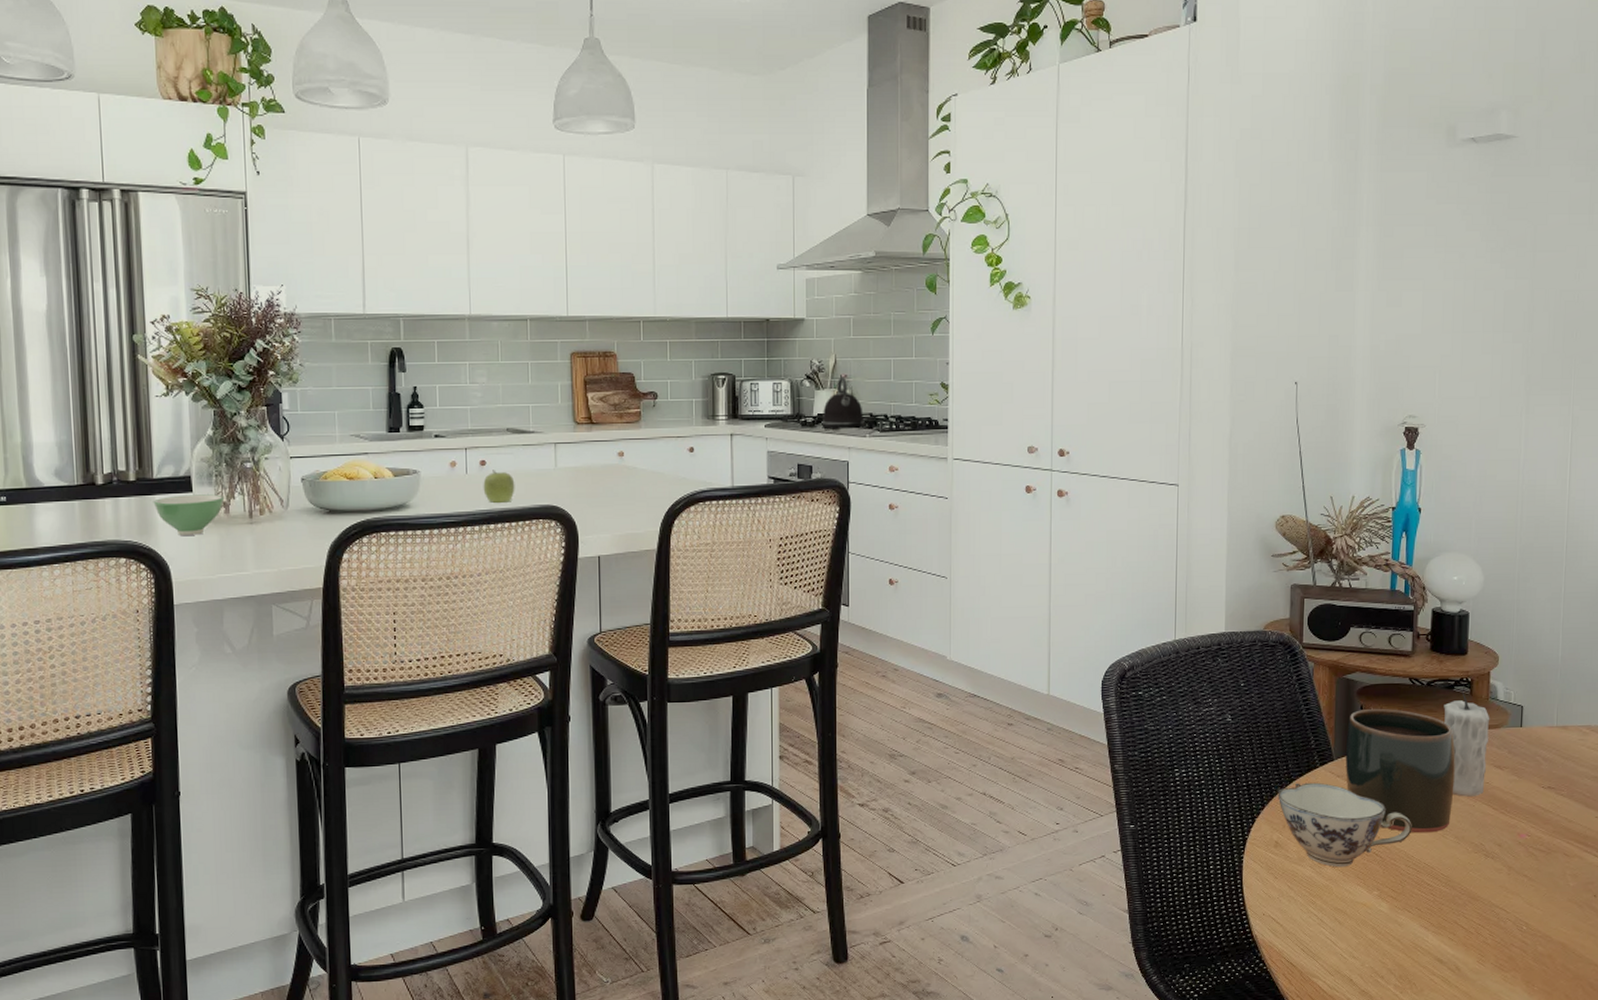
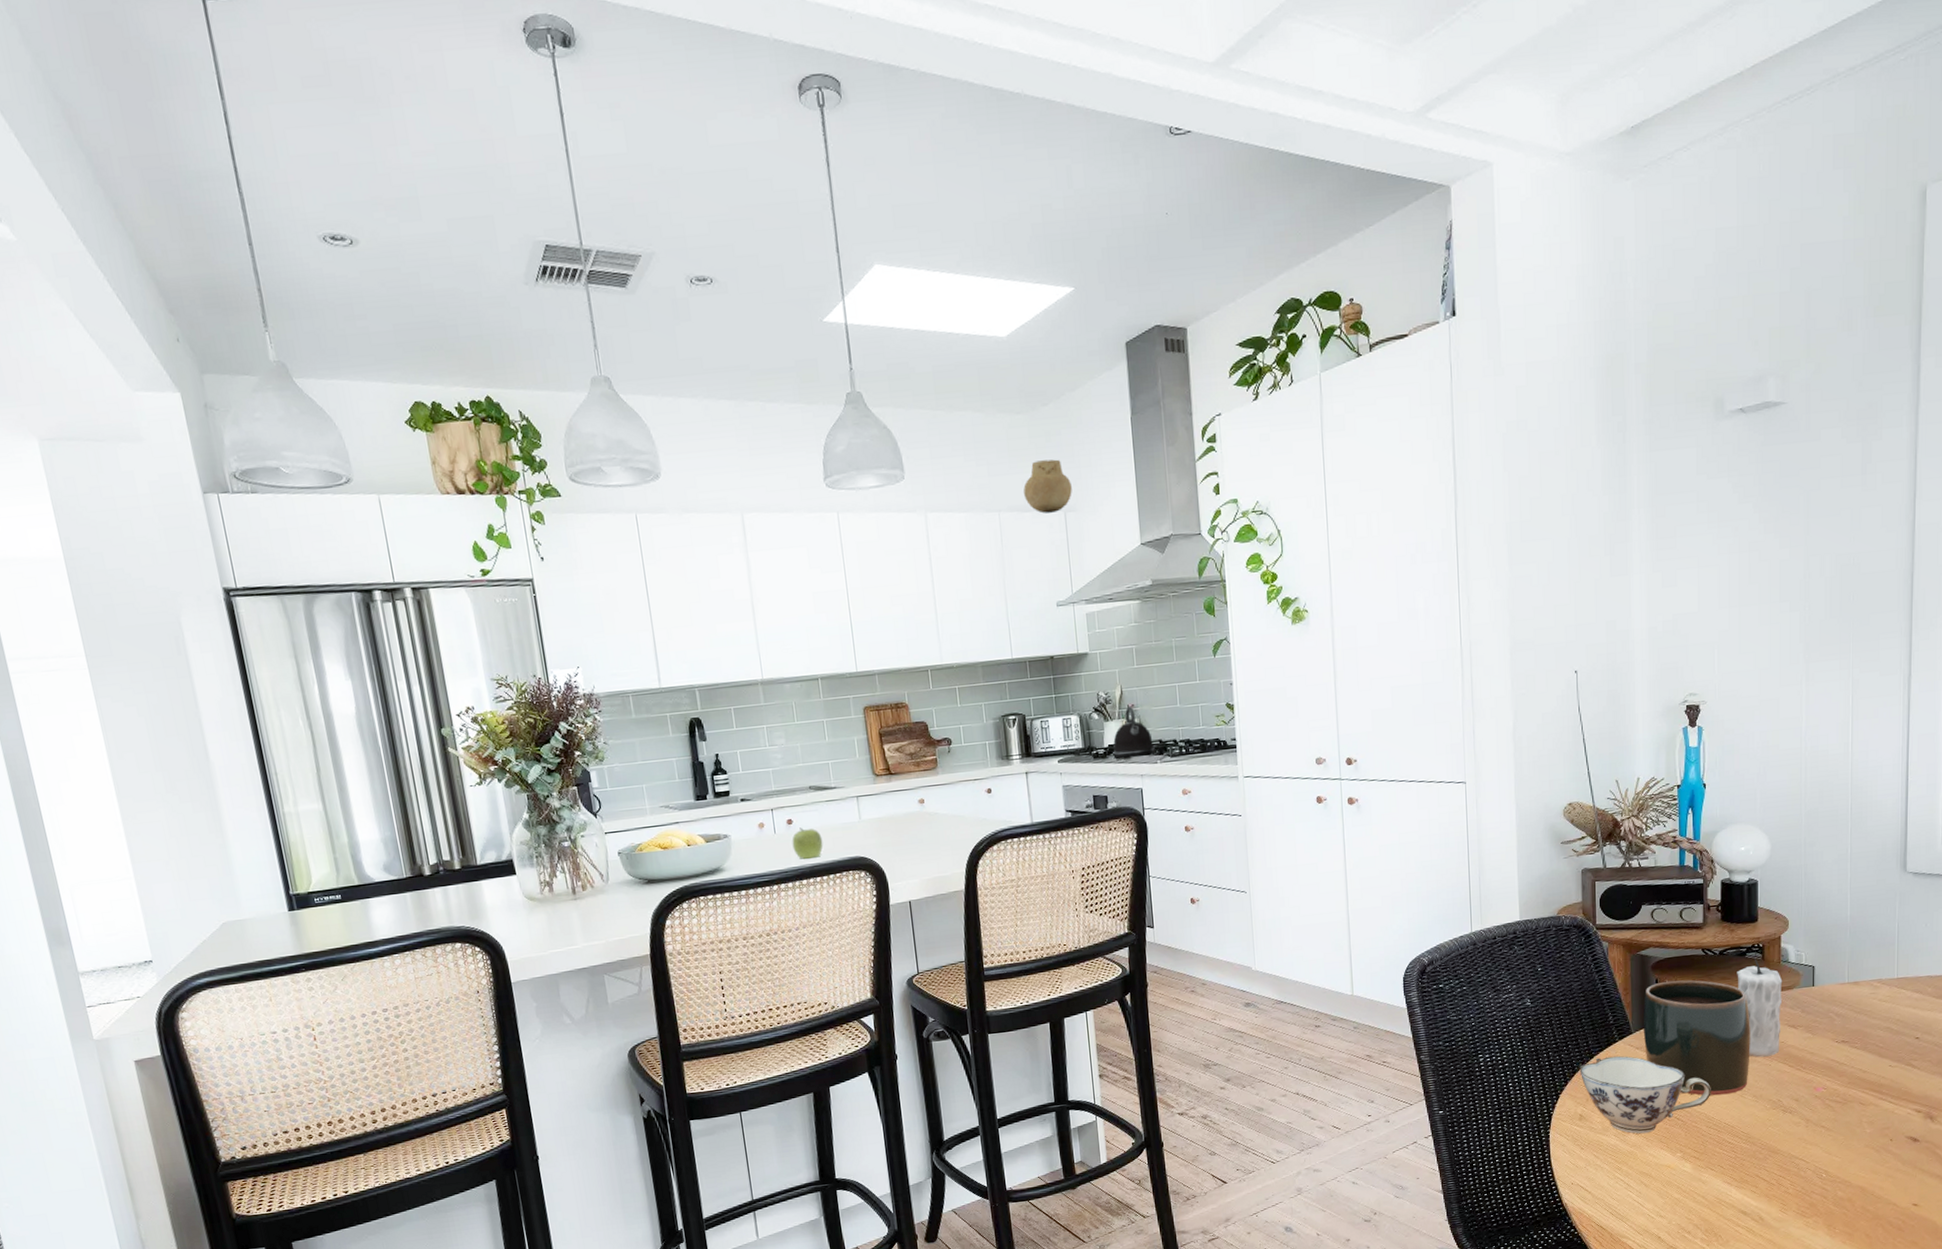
bowl: present [153,494,225,535] -> none [480,875,547,917]
ceramic pot: none [754,123,802,175] -> present [1023,459,1072,514]

